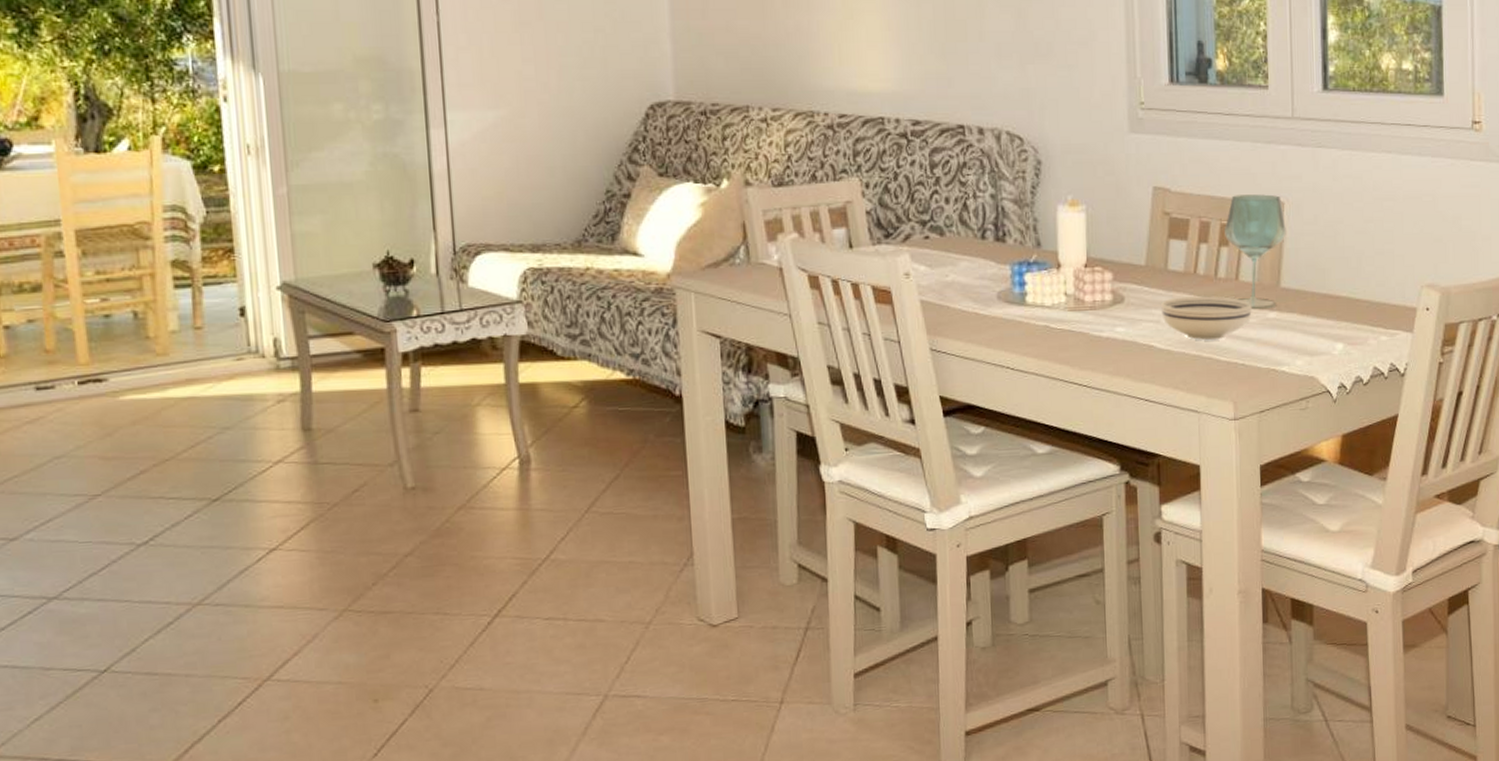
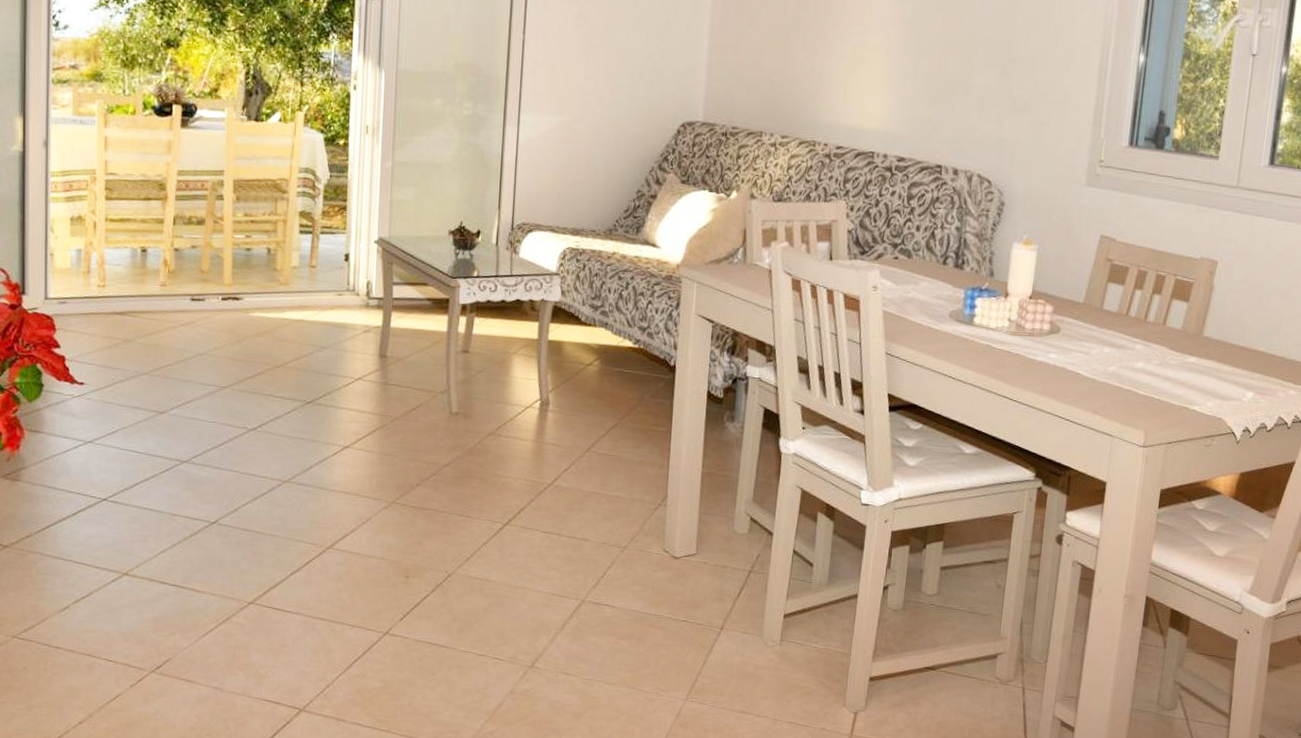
bowl: present [1161,296,1253,341] -> none [1091,334,1176,375]
wine glass: present [1225,194,1286,310] -> none [1159,250,1217,354]

